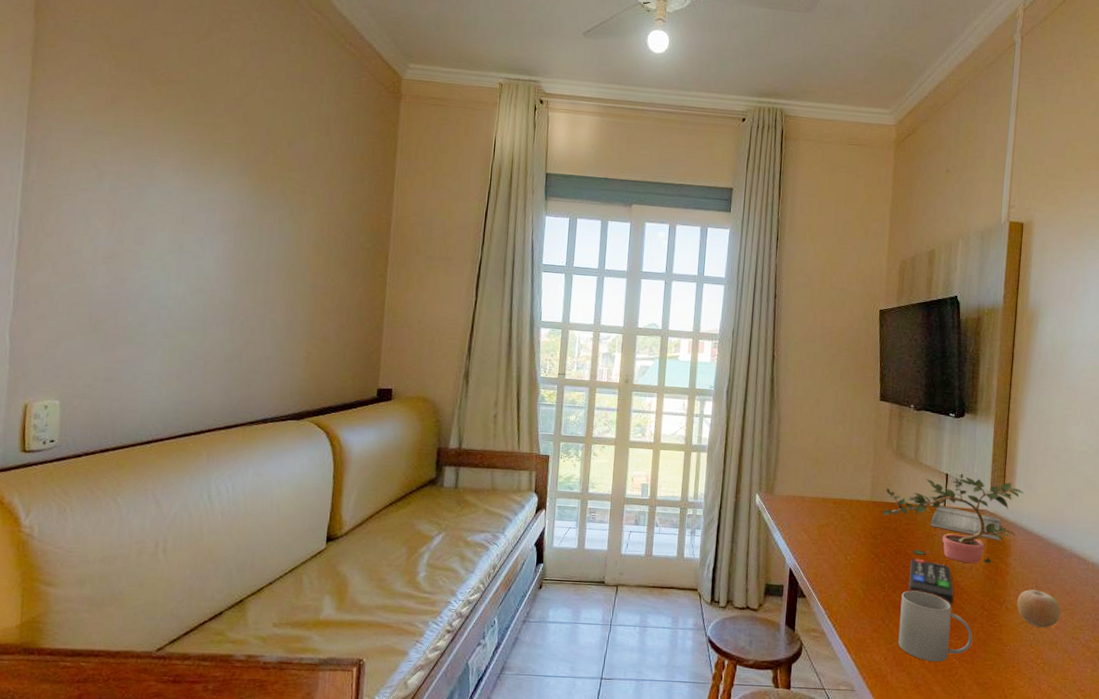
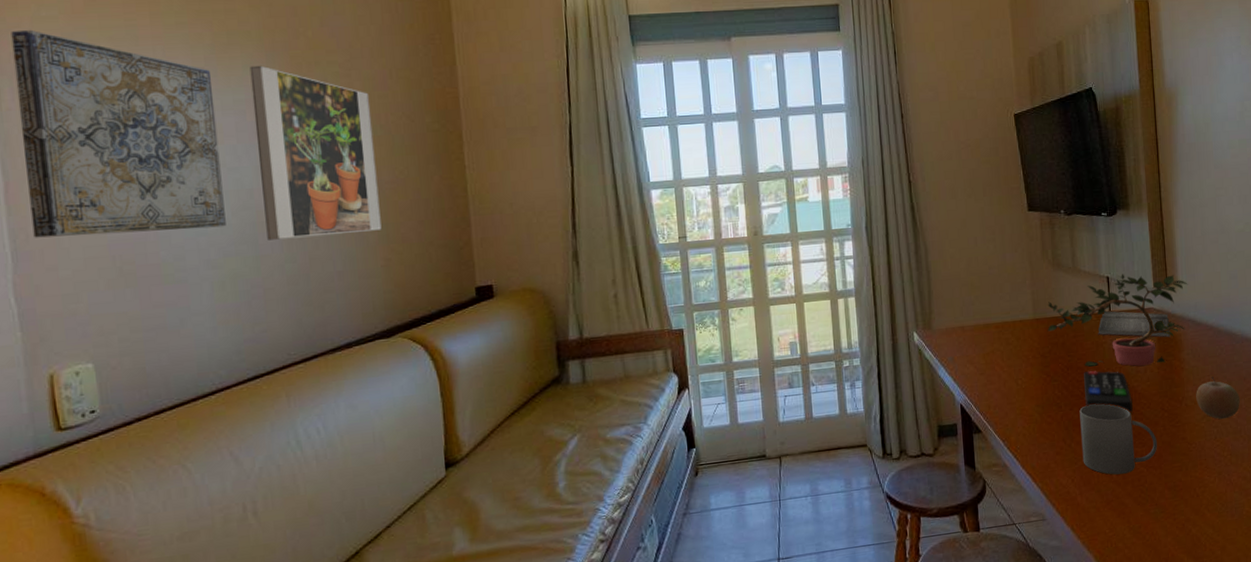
wall art: none [33,118,194,304] -> present [11,29,226,238]
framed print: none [215,172,318,327] -> present [249,65,382,240]

